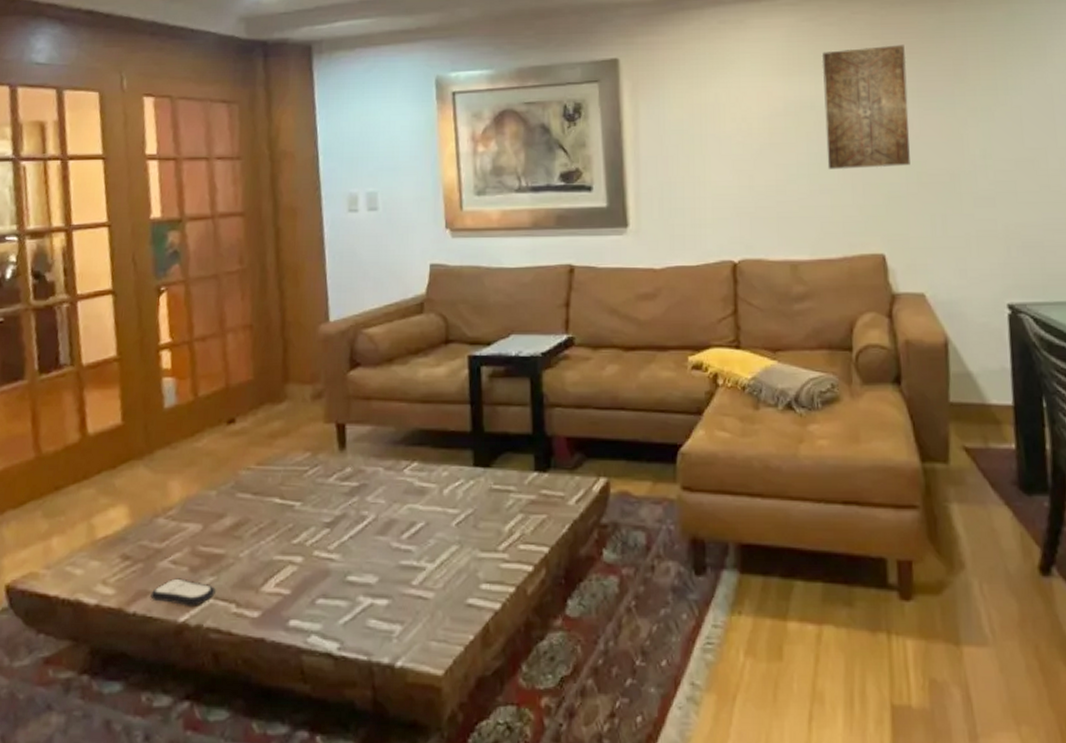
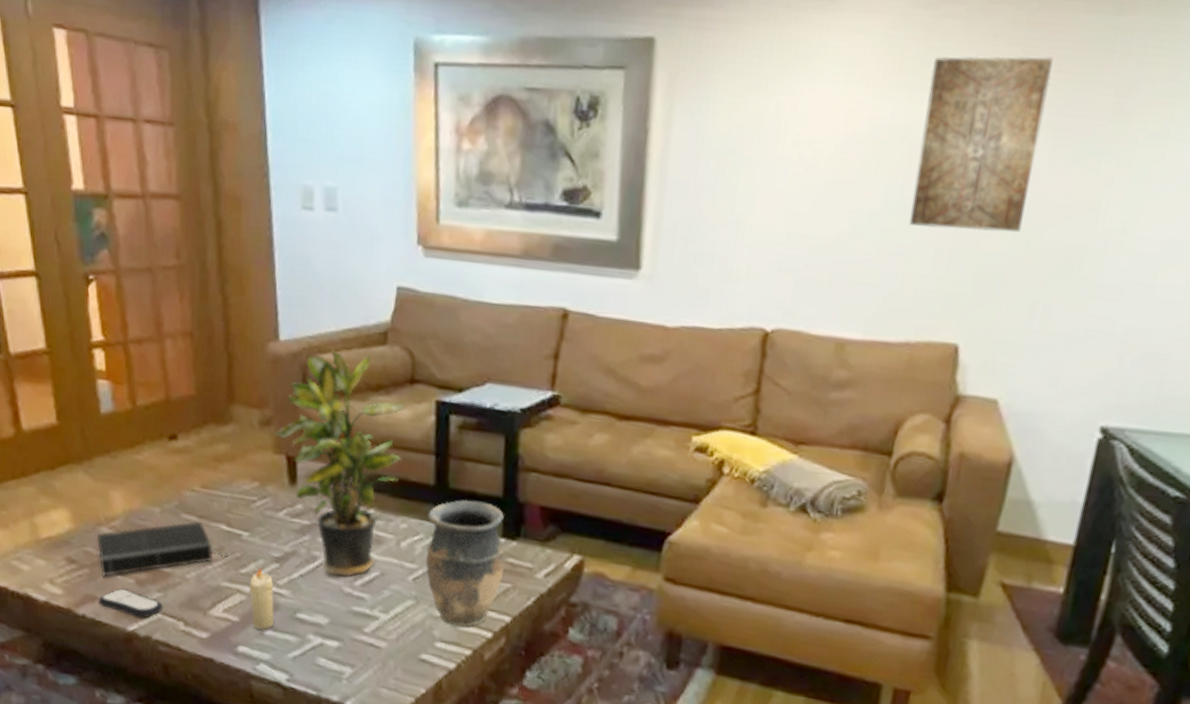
book: none [152,498,284,569] -> present [96,520,232,578]
candle: none [301,535,326,599] -> present [250,567,275,630]
potted plant: none [325,323,442,532] -> present [274,349,406,577]
vase: none [466,440,540,565] -> present [426,499,505,627]

